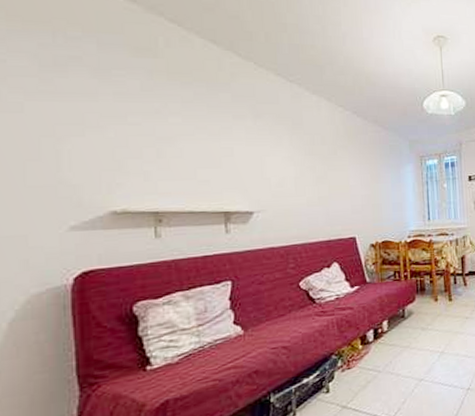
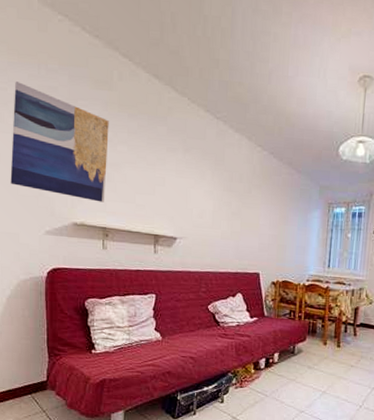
wall art: none [12,52,157,183] -> present [10,81,109,203]

